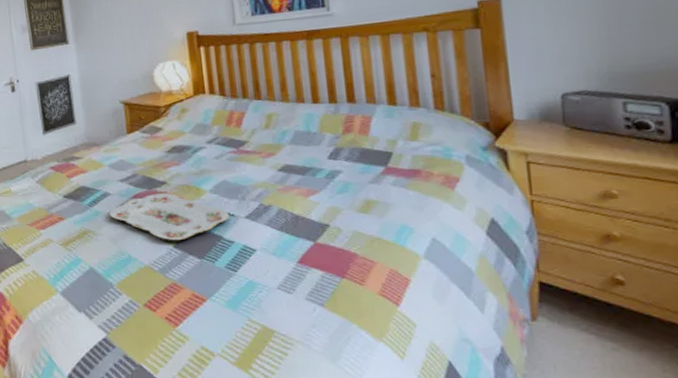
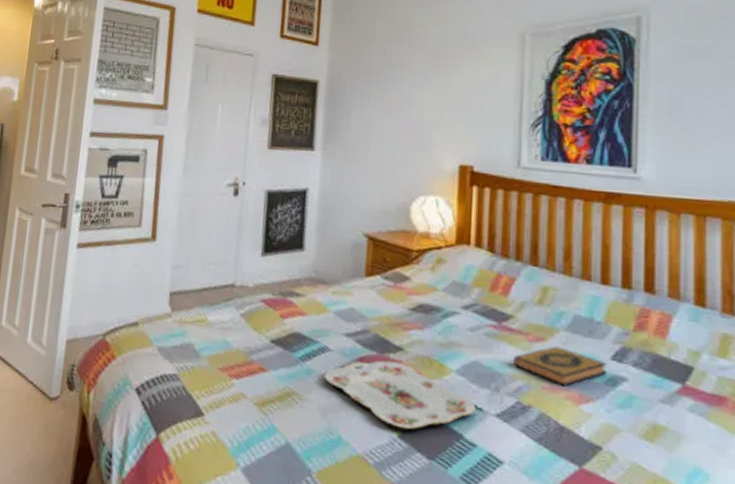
hardback book: none [253,157,326,186] -> present [514,346,608,387]

